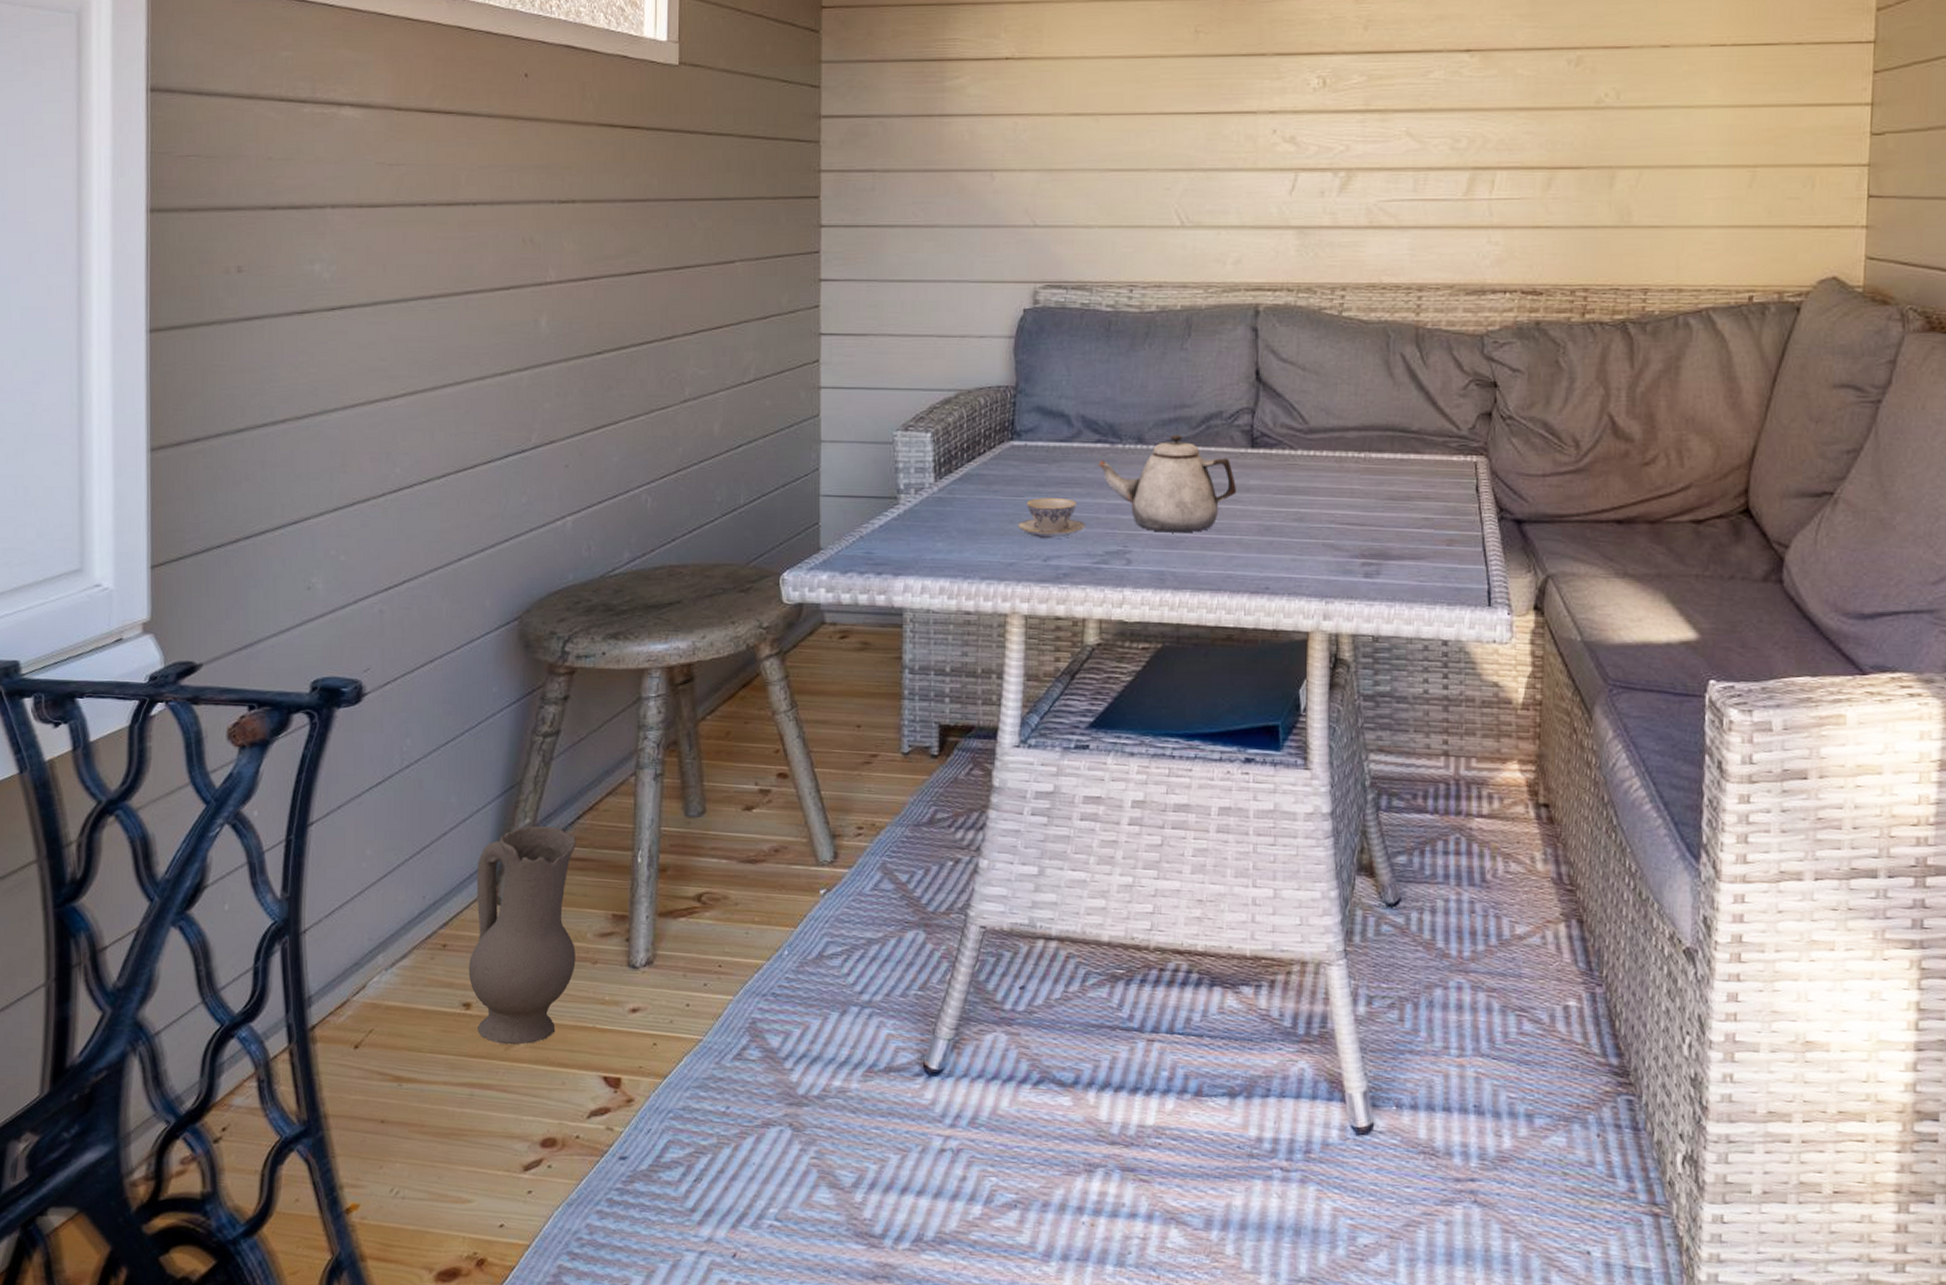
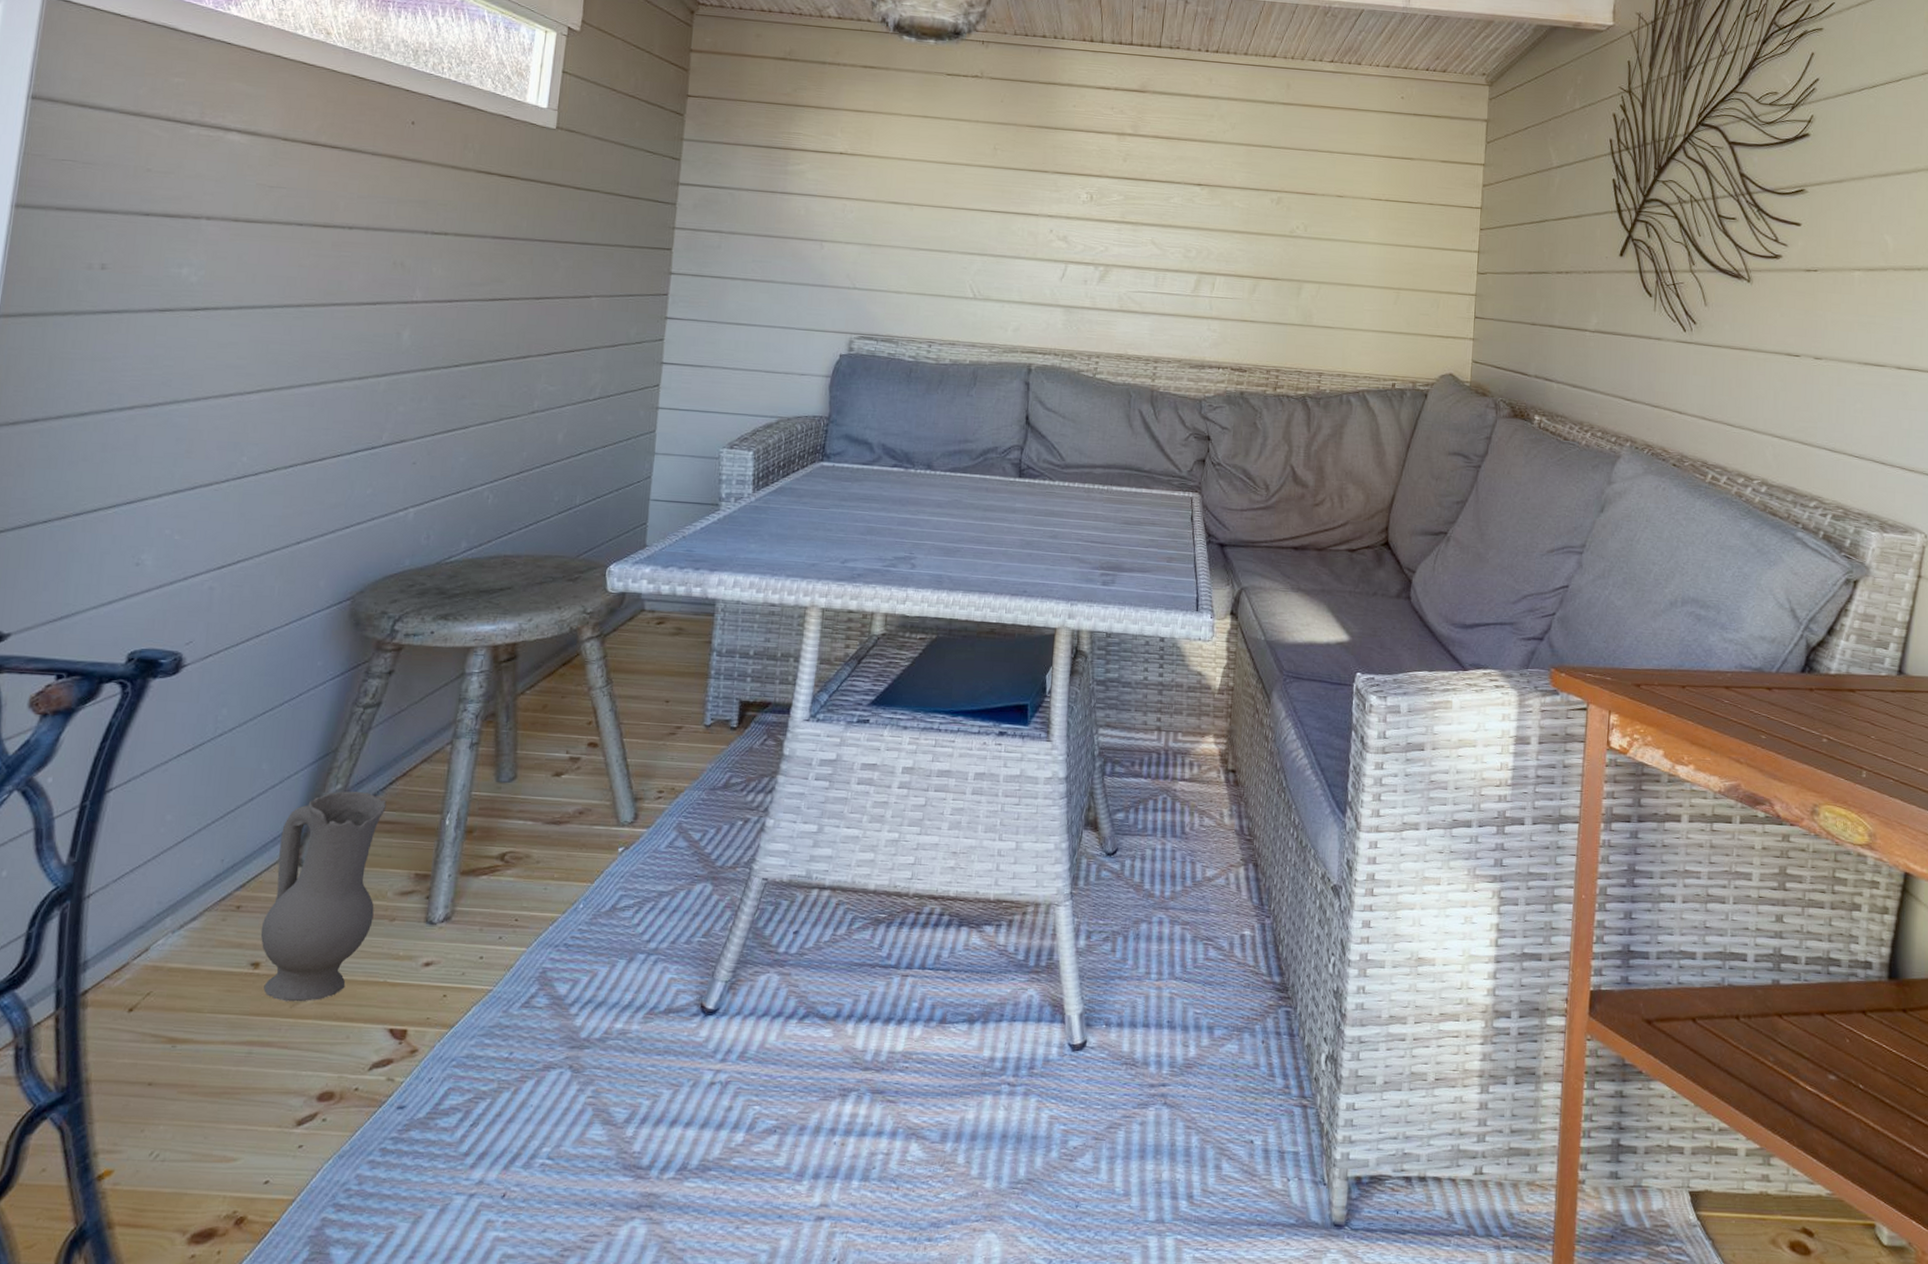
teacup: present [1018,498,1085,539] -> none [822,510,879,545]
teapot: present [1098,434,1237,533] -> none [893,463,1006,544]

